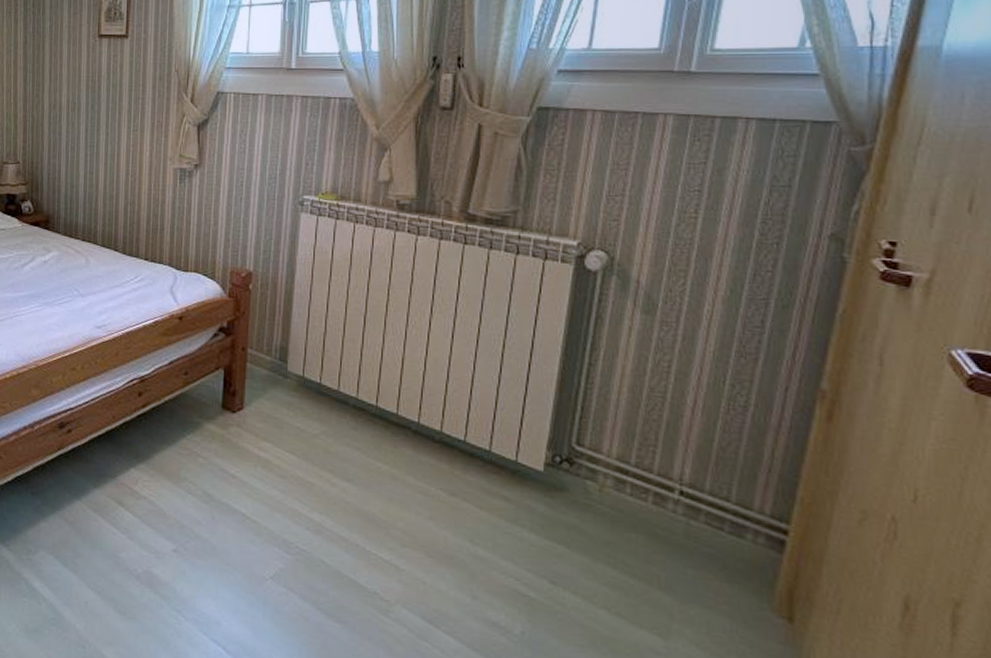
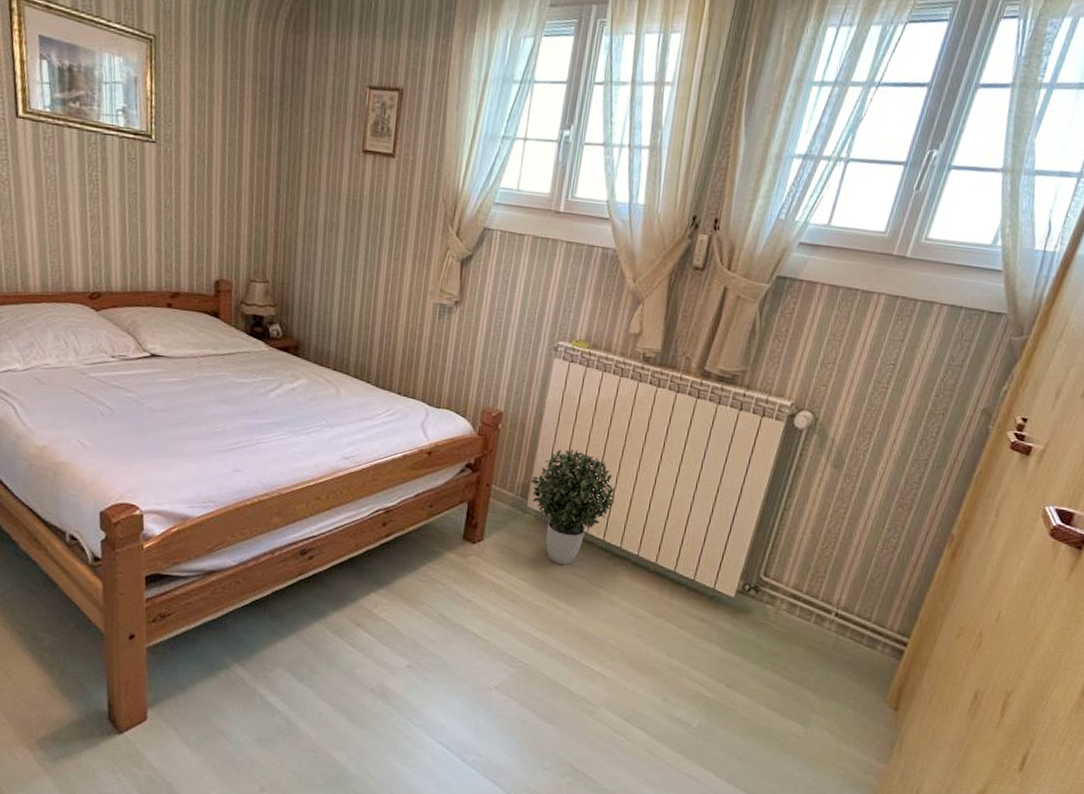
potted plant: none [289,307,384,435] -> present [531,449,615,565]

